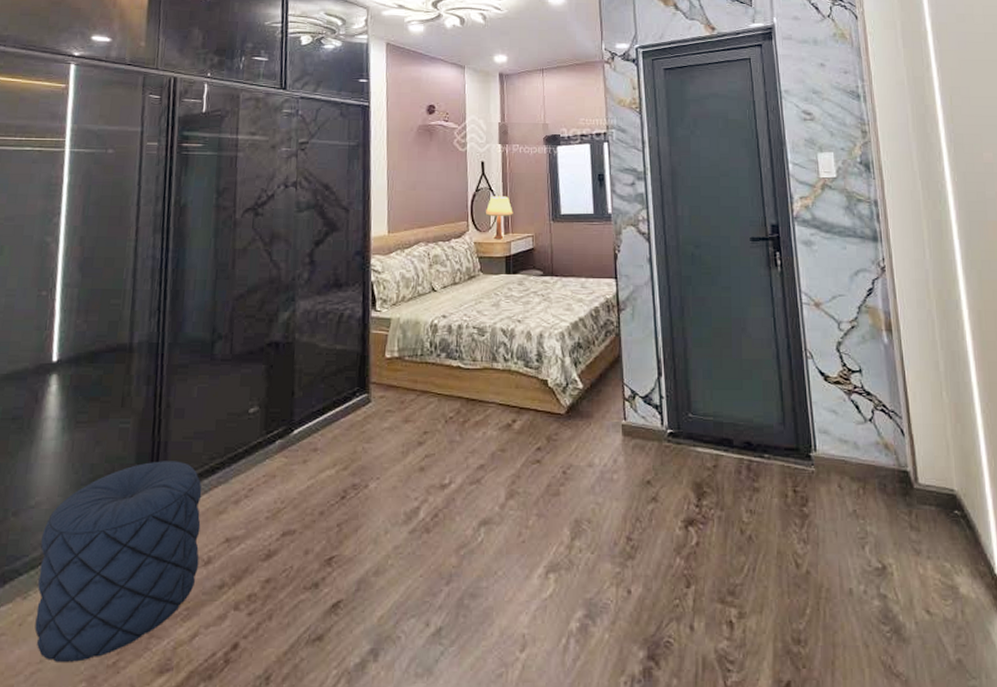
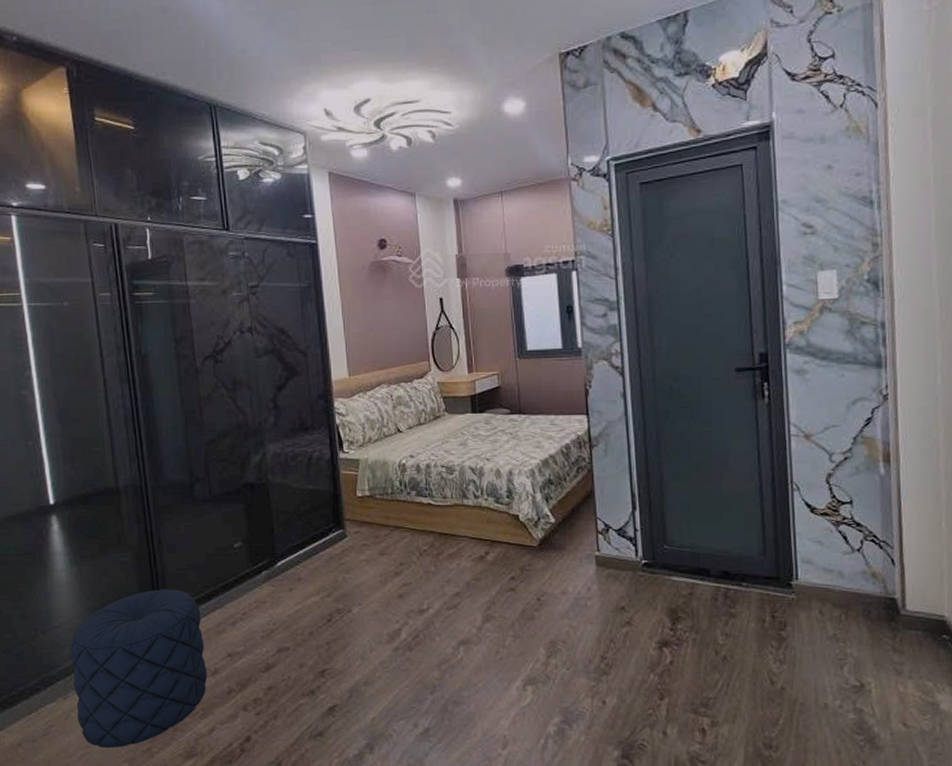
table lamp: present [485,195,513,240] -> none [446,332,476,379]

